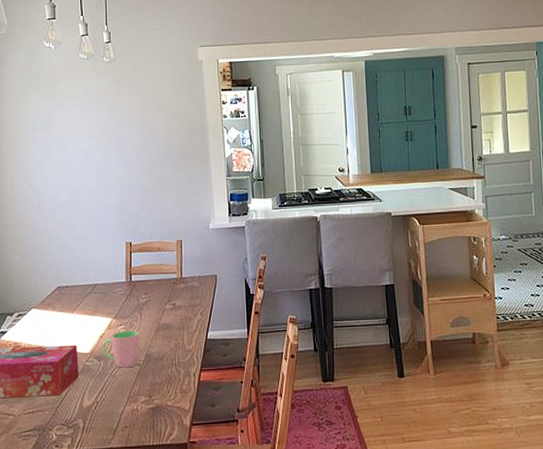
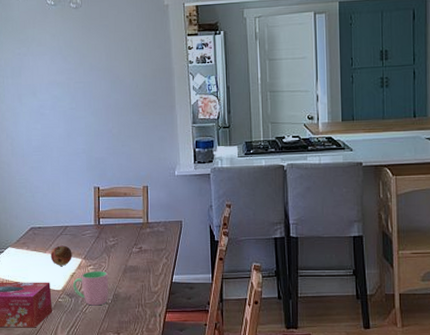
fruit: none [78,304,102,327] -> present [50,245,72,266]

